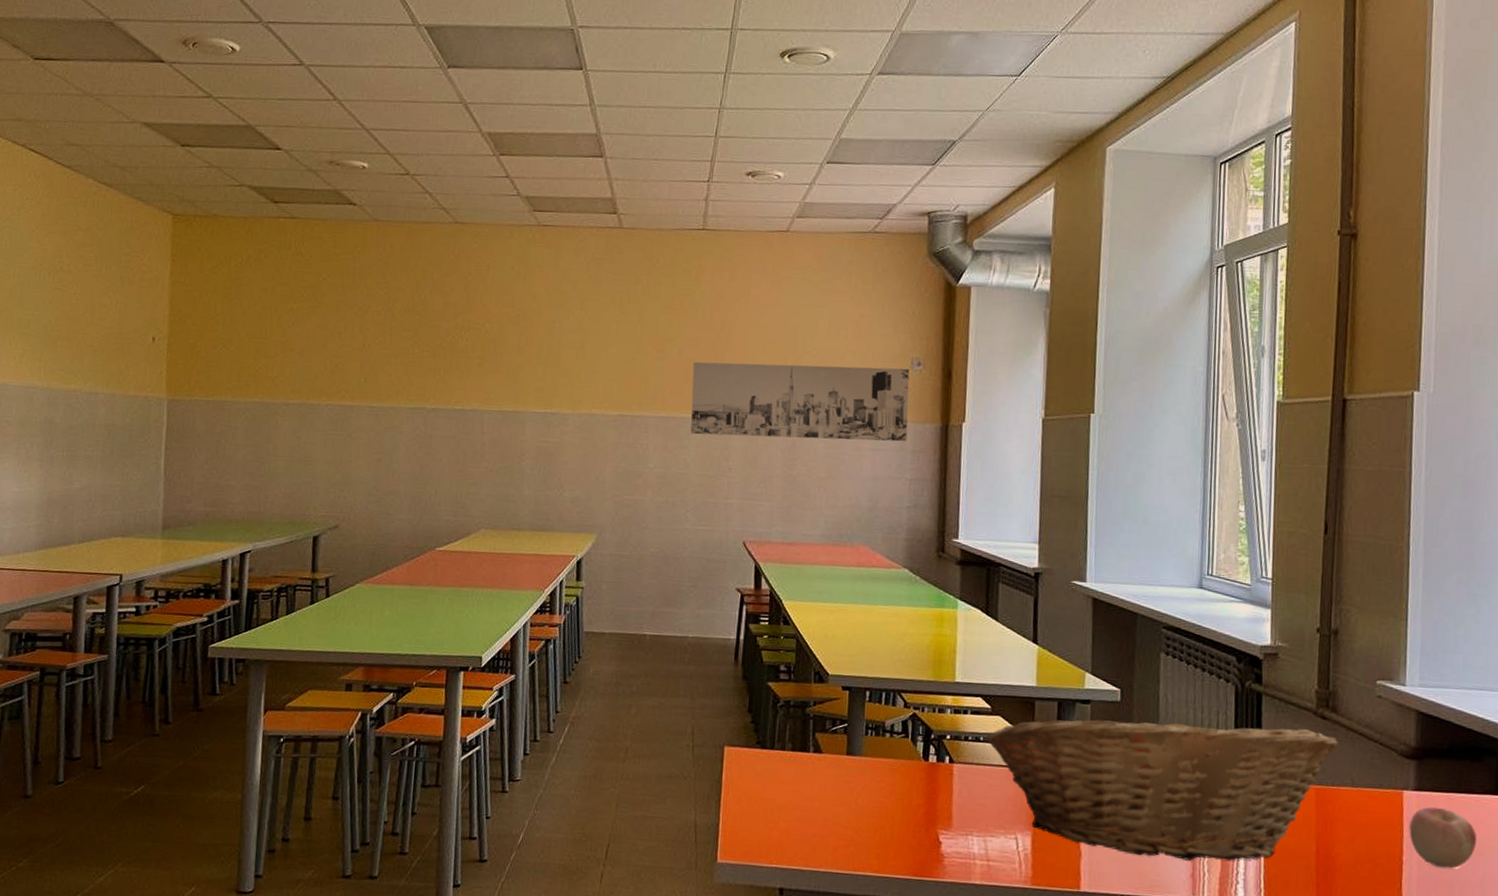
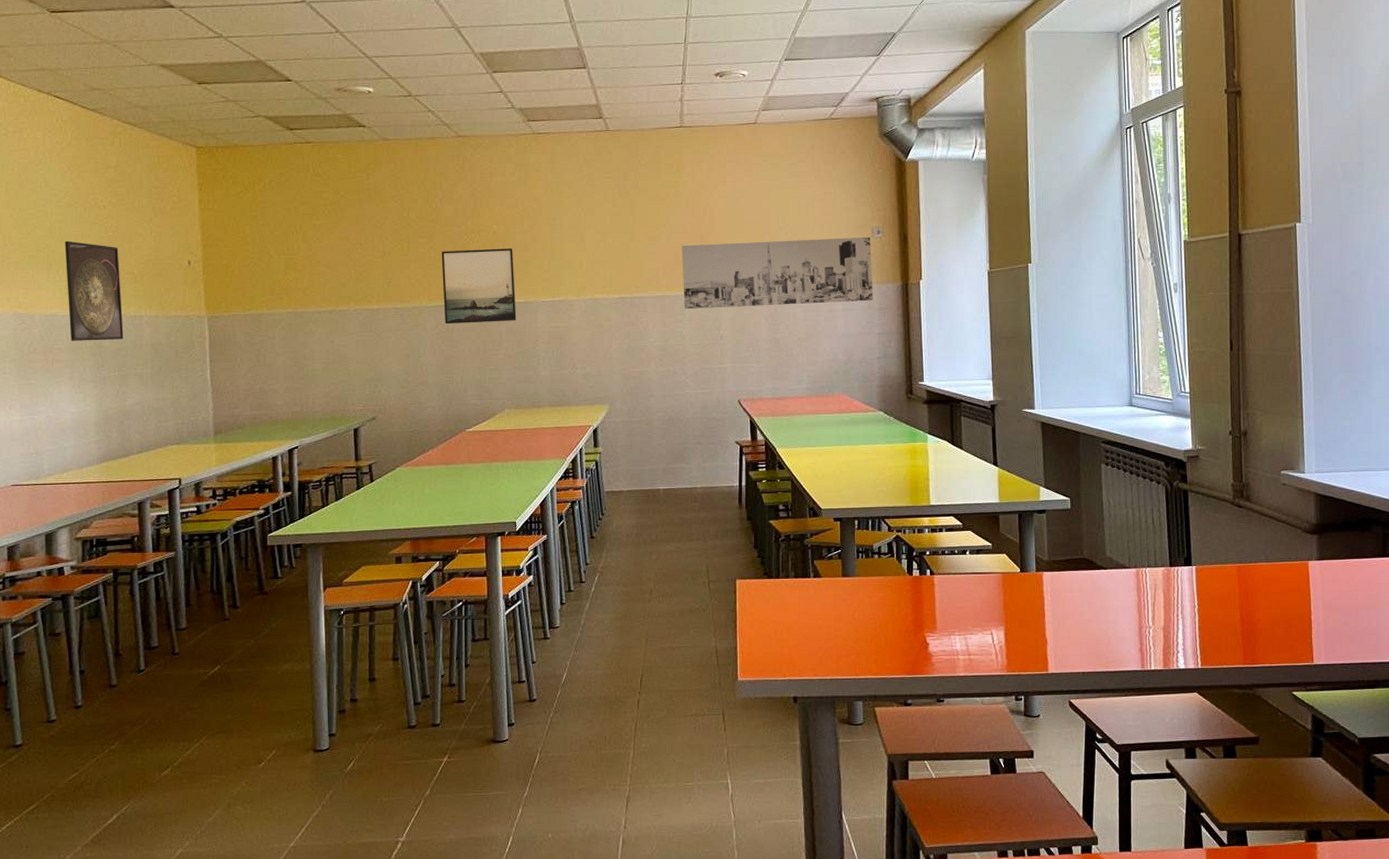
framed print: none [20,305,81,417] -> present [64,240,124,341]
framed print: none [423,347,505,432] -> present [441,248,517,325]
fruit basket: present [985,708,1338,861] -> none [959,513,1253,638]
apple: present [1409,807,1477,869] -> none [1315,572,1370,622]

